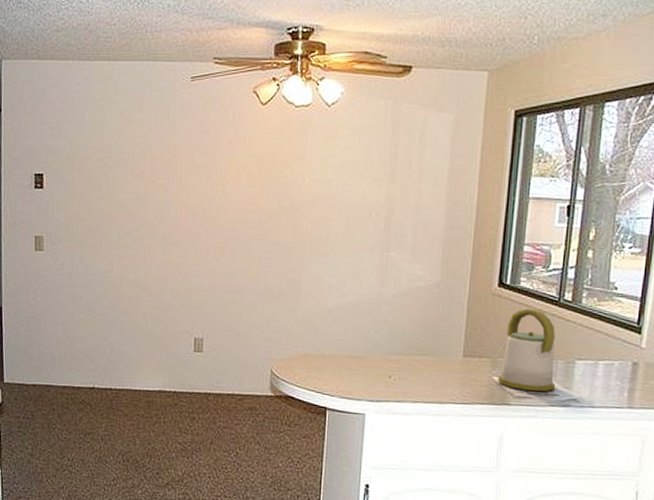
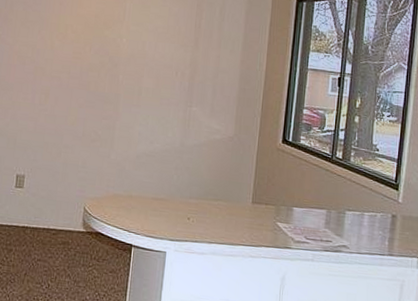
kettle: present [497,308,556,392] -> none [281,163,330,238]

